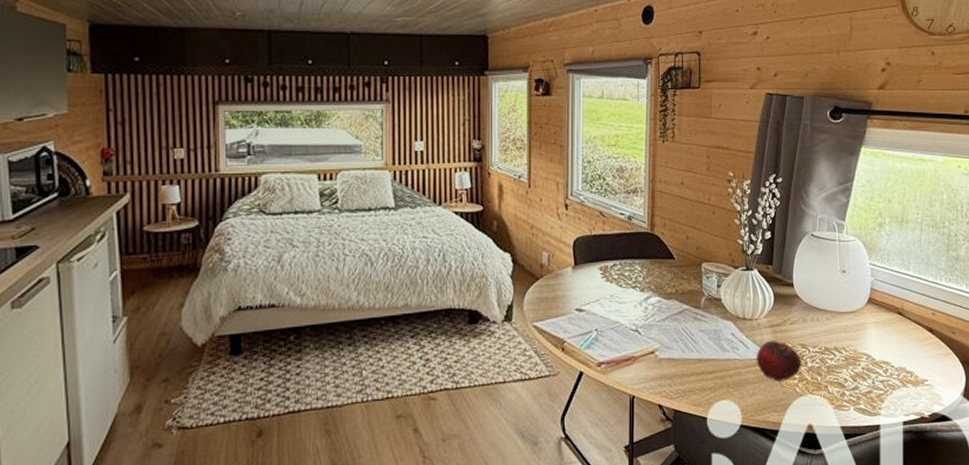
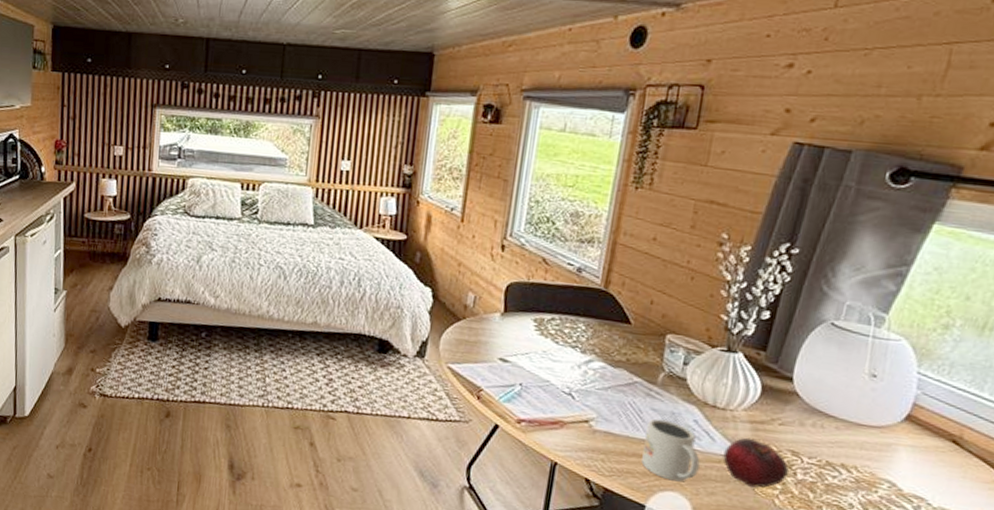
mug: none [699,338,741,391] -> present [641,418,700,482]

